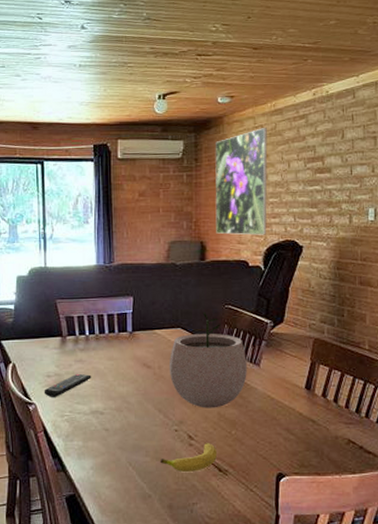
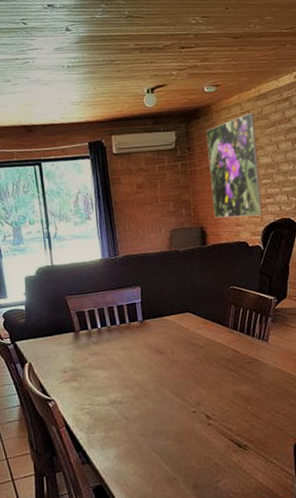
remote control: present [44,373,92,397] -> none [61,366,107,392]
fruit: present [159,443,217,472] -> none [181,421,235,452]
plant pot: present [169,311,247,408] -> none [181,294,257,388]

